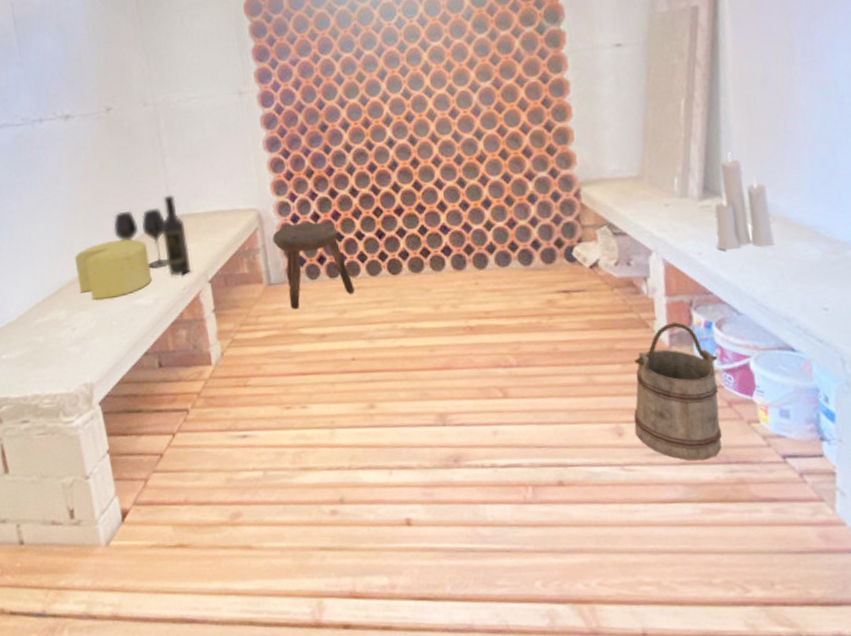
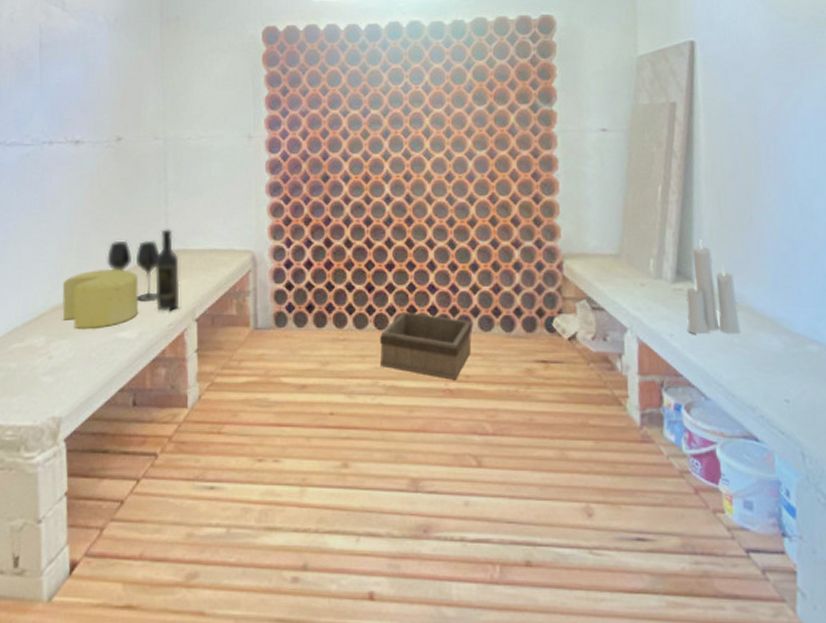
stool: present [272,222,355,310] -> none [264,270,340,357]
wooden crate: none [395,254,490,317] -> present [379,311,473,380]
bucket: present [633,322,722,461] -> none [603,402,688,549]

